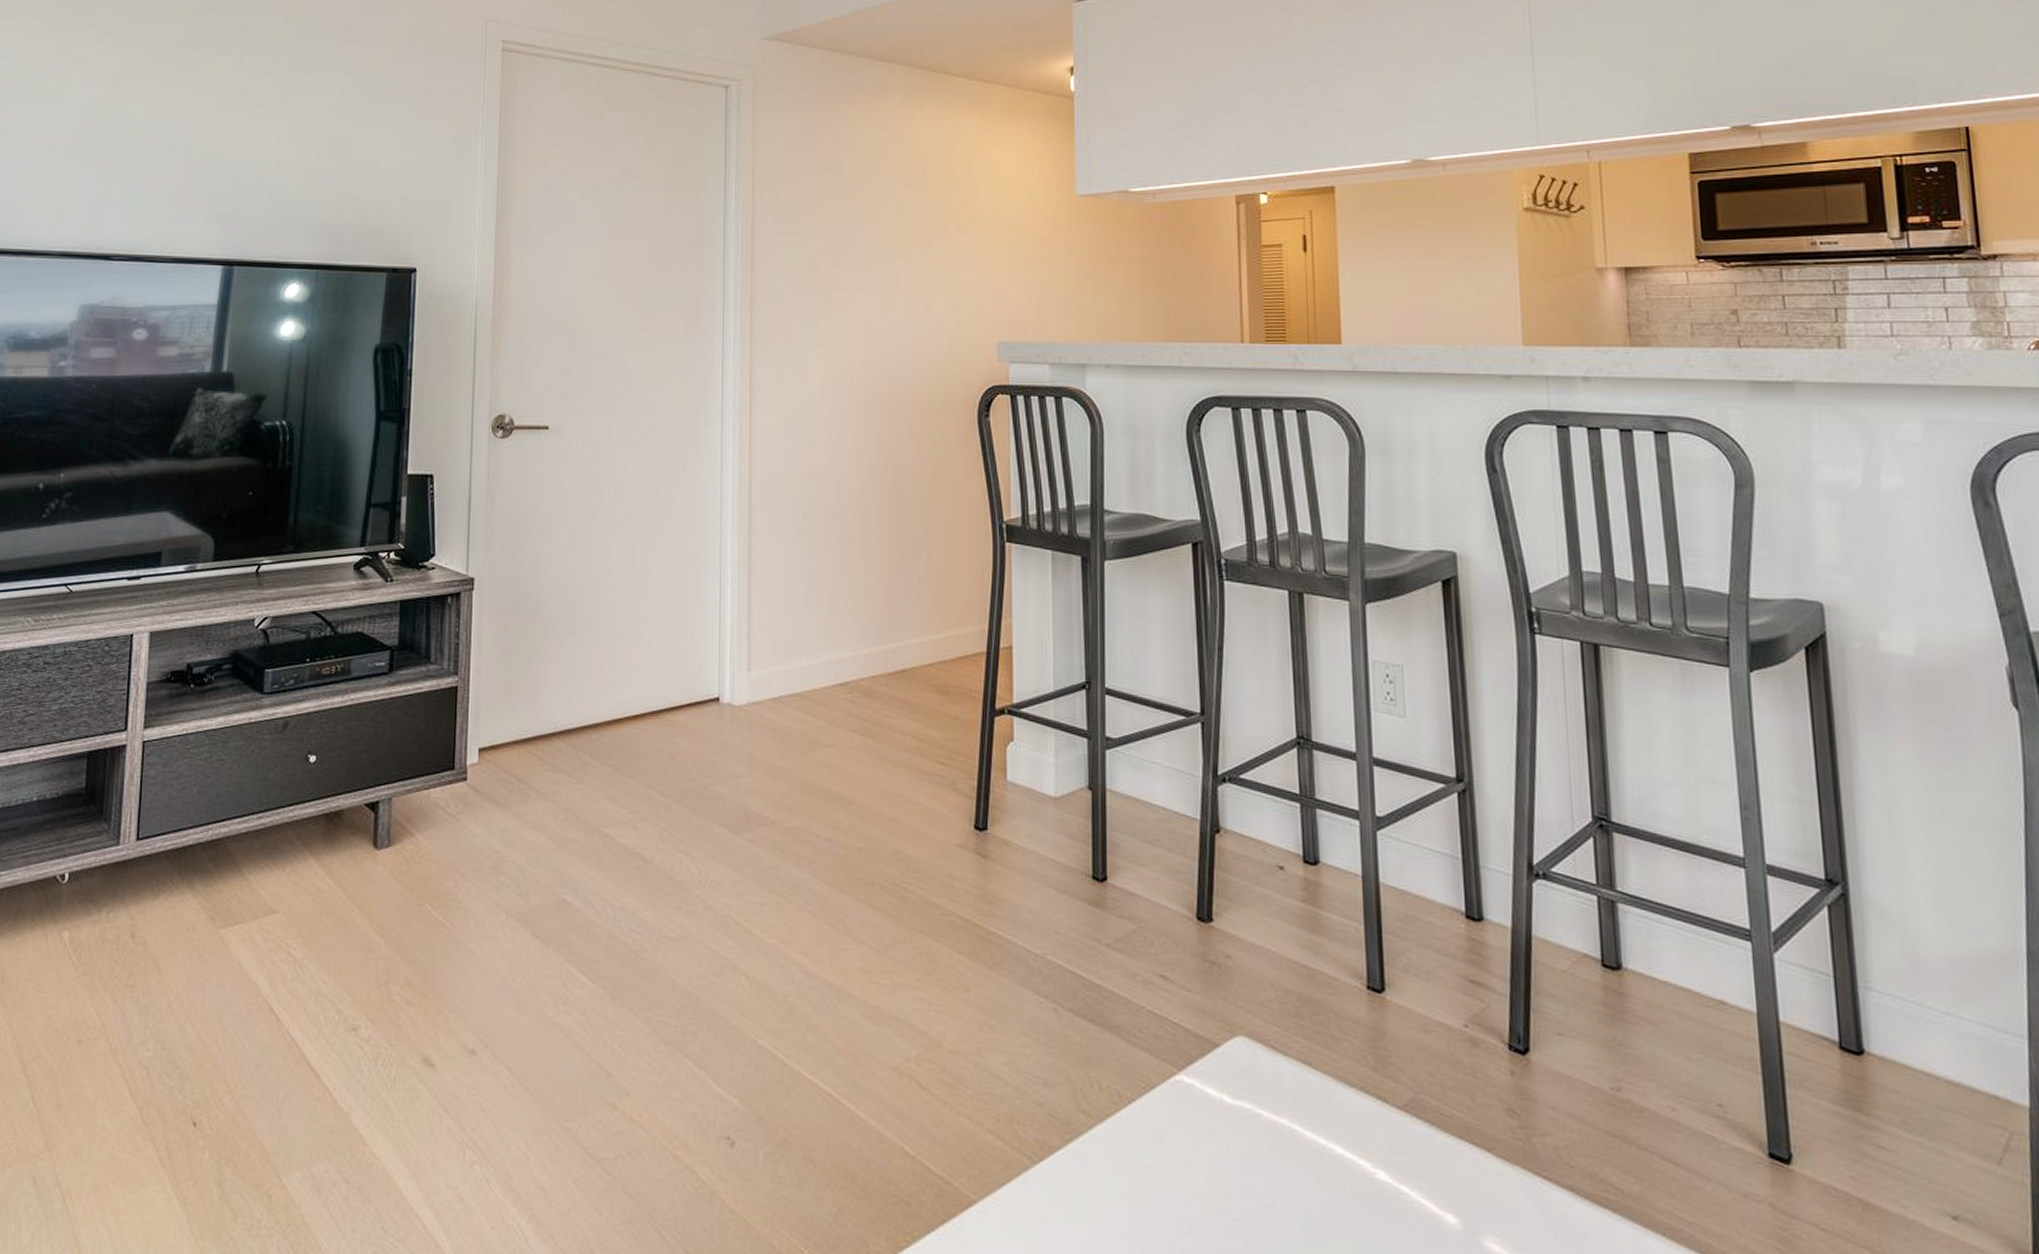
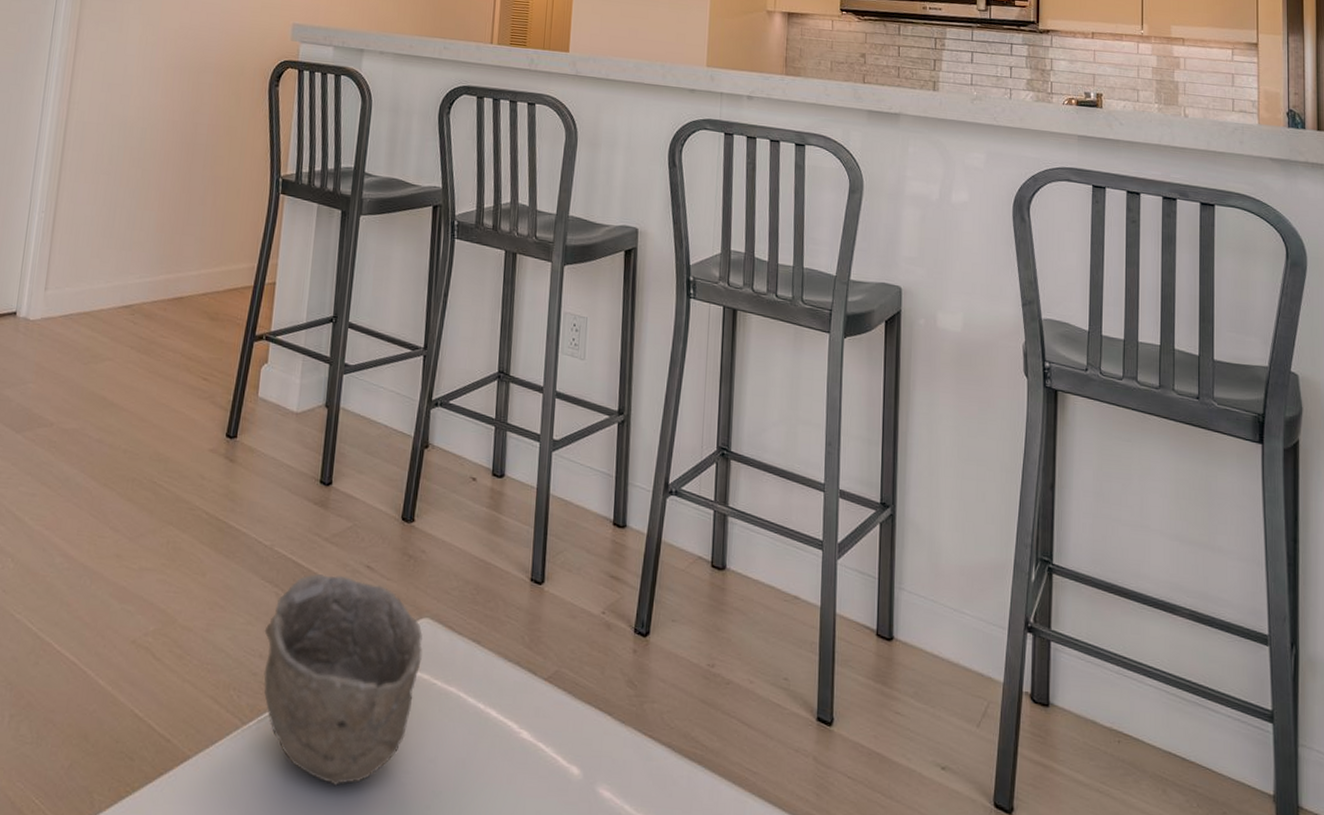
bowl: none [1046,985,1241,1236] -> present [264,573,423,785]

